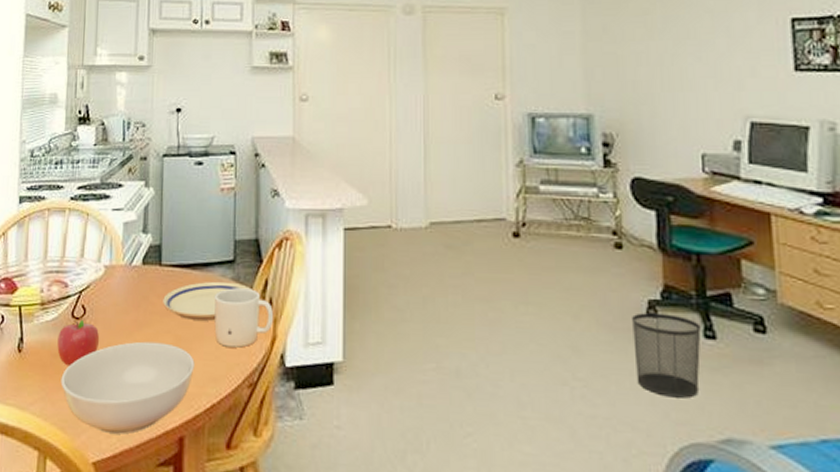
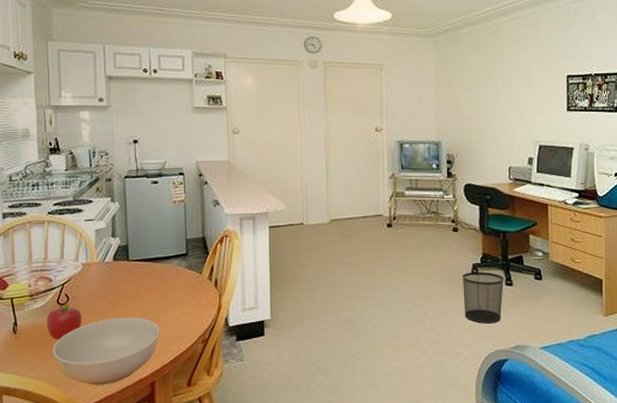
plate: present [163,281,253,321] -> none [132,269,202,299]
mug: present [213,288,274,348] -> none [172,273,219,316]

